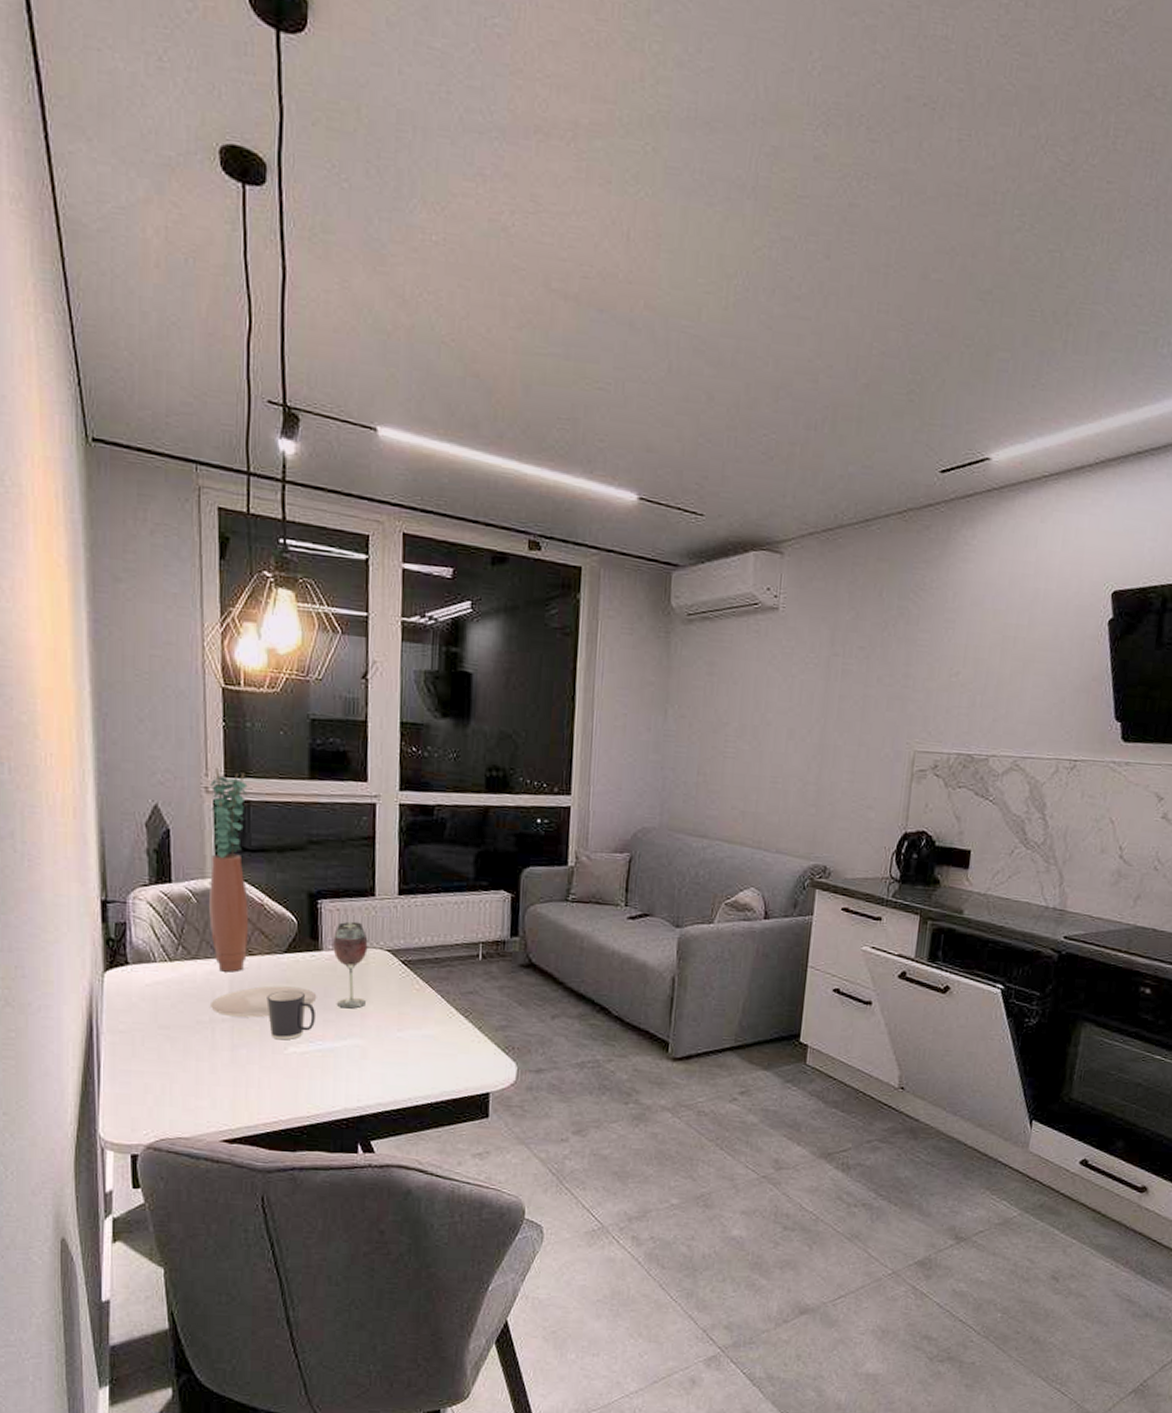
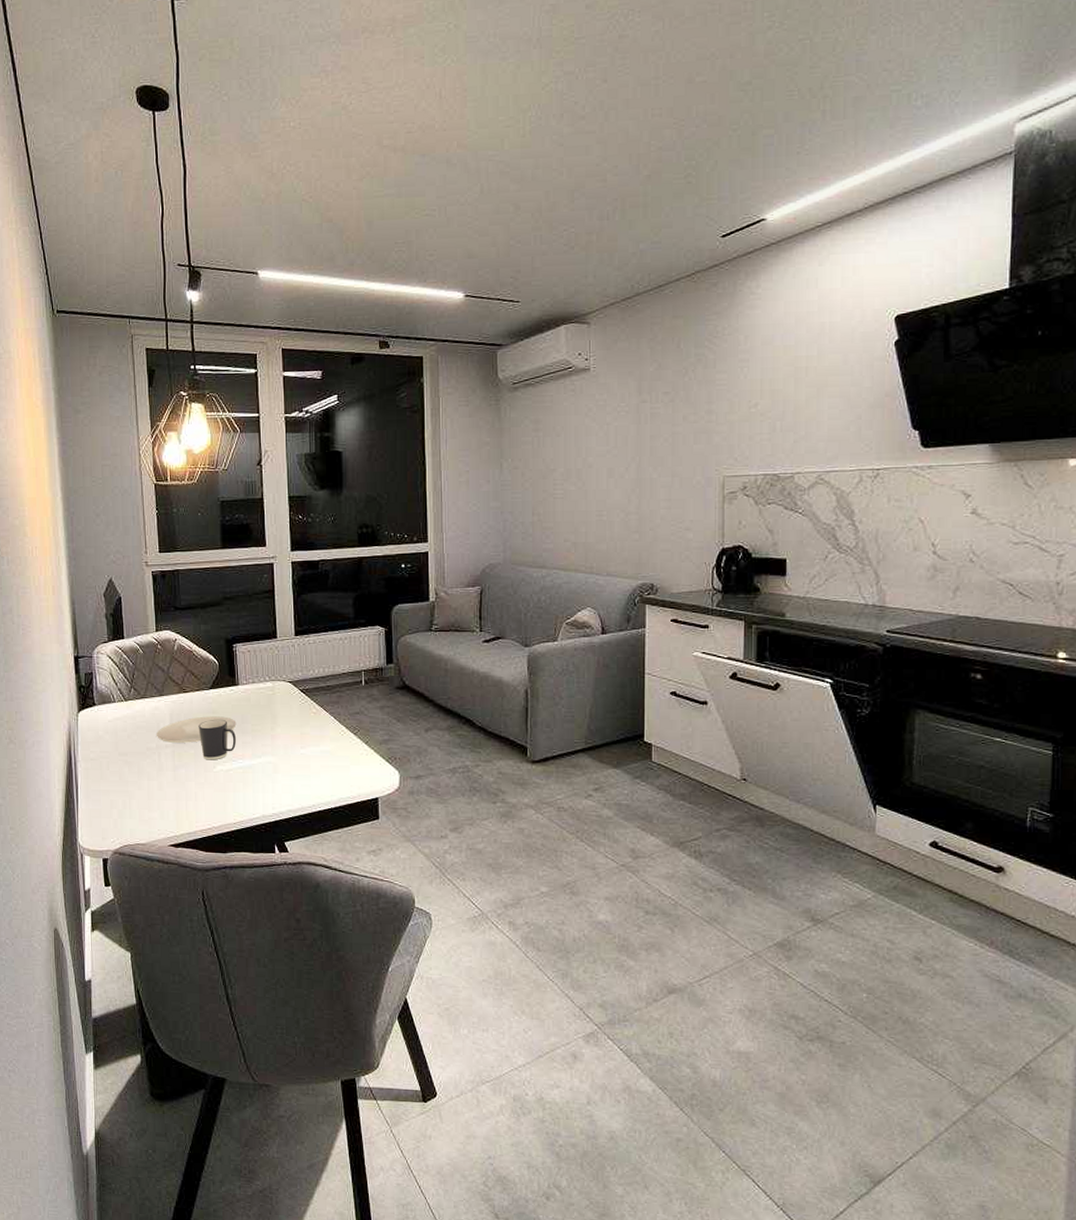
vase: present [209,768,249,972] -> none [149,547,183,707]
wineglass: present [333,921,368,1009] -> none [247,660,274,732]

